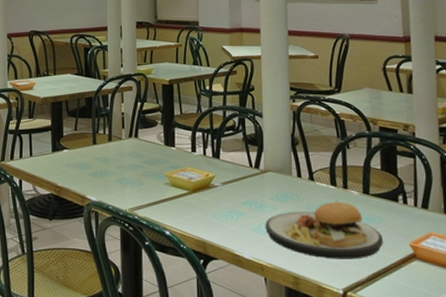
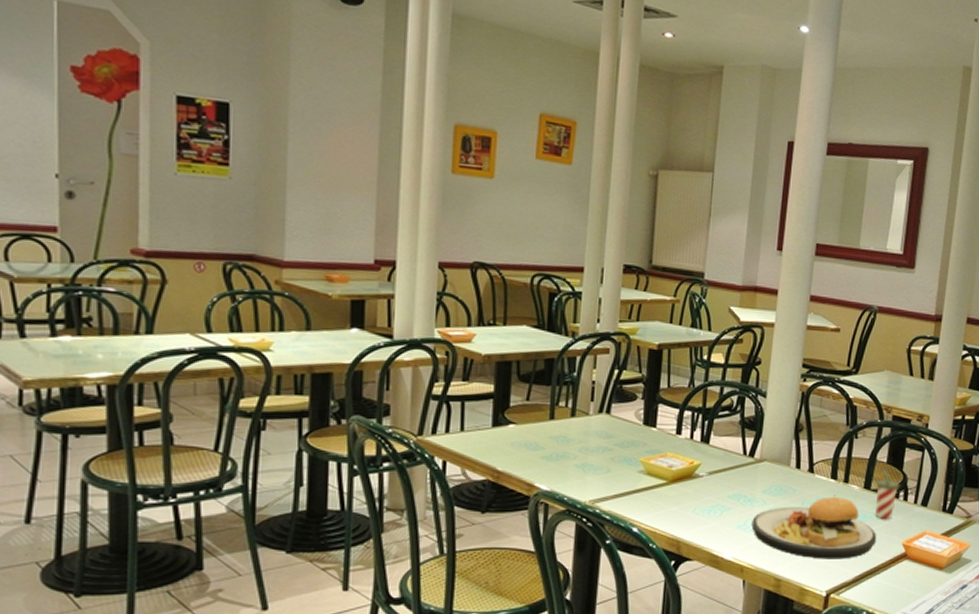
beverage cup: none [373,175,398,223] -> present [874,468,900,520]

